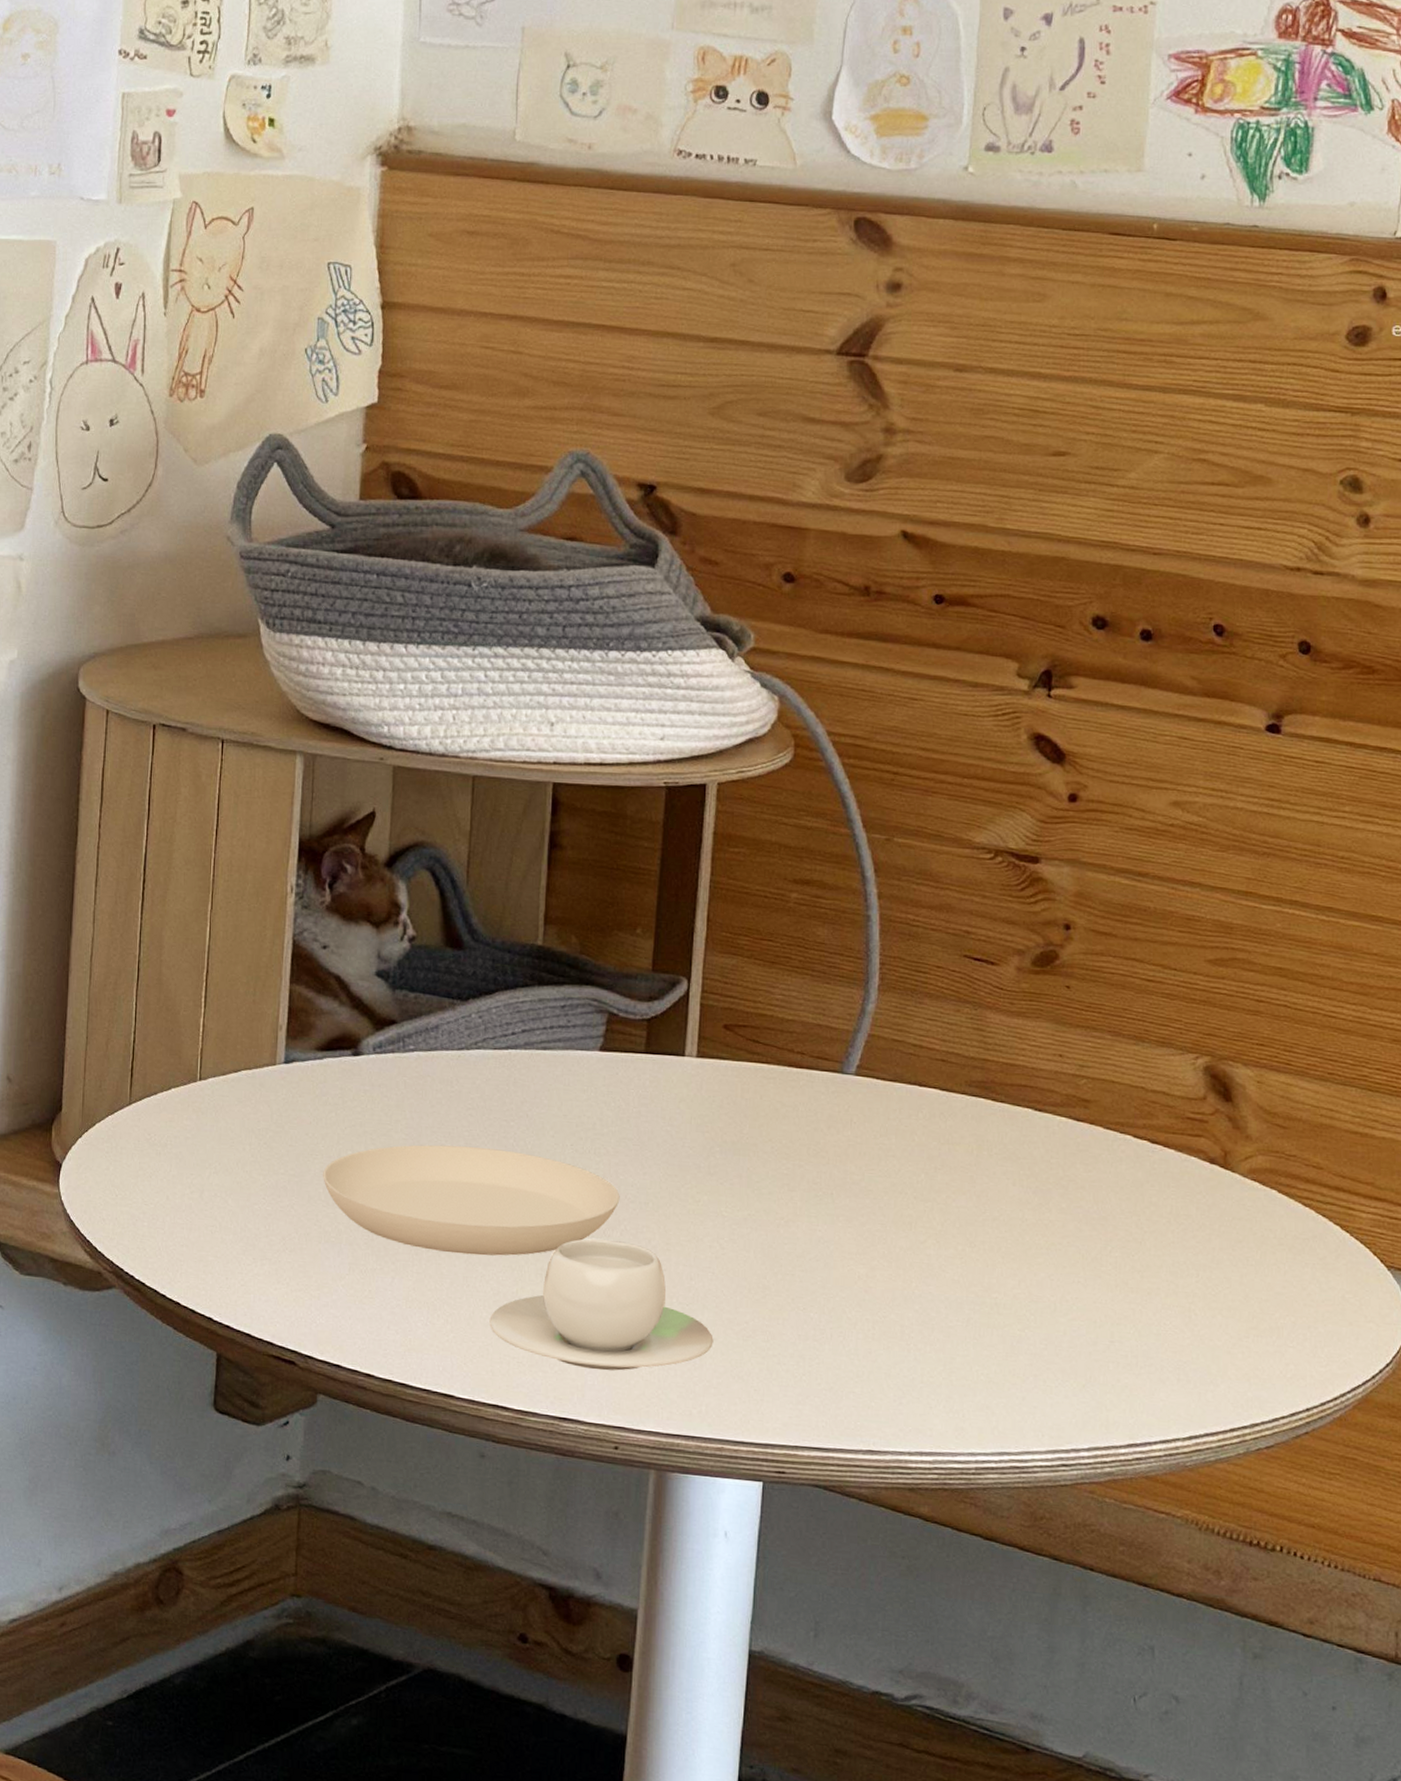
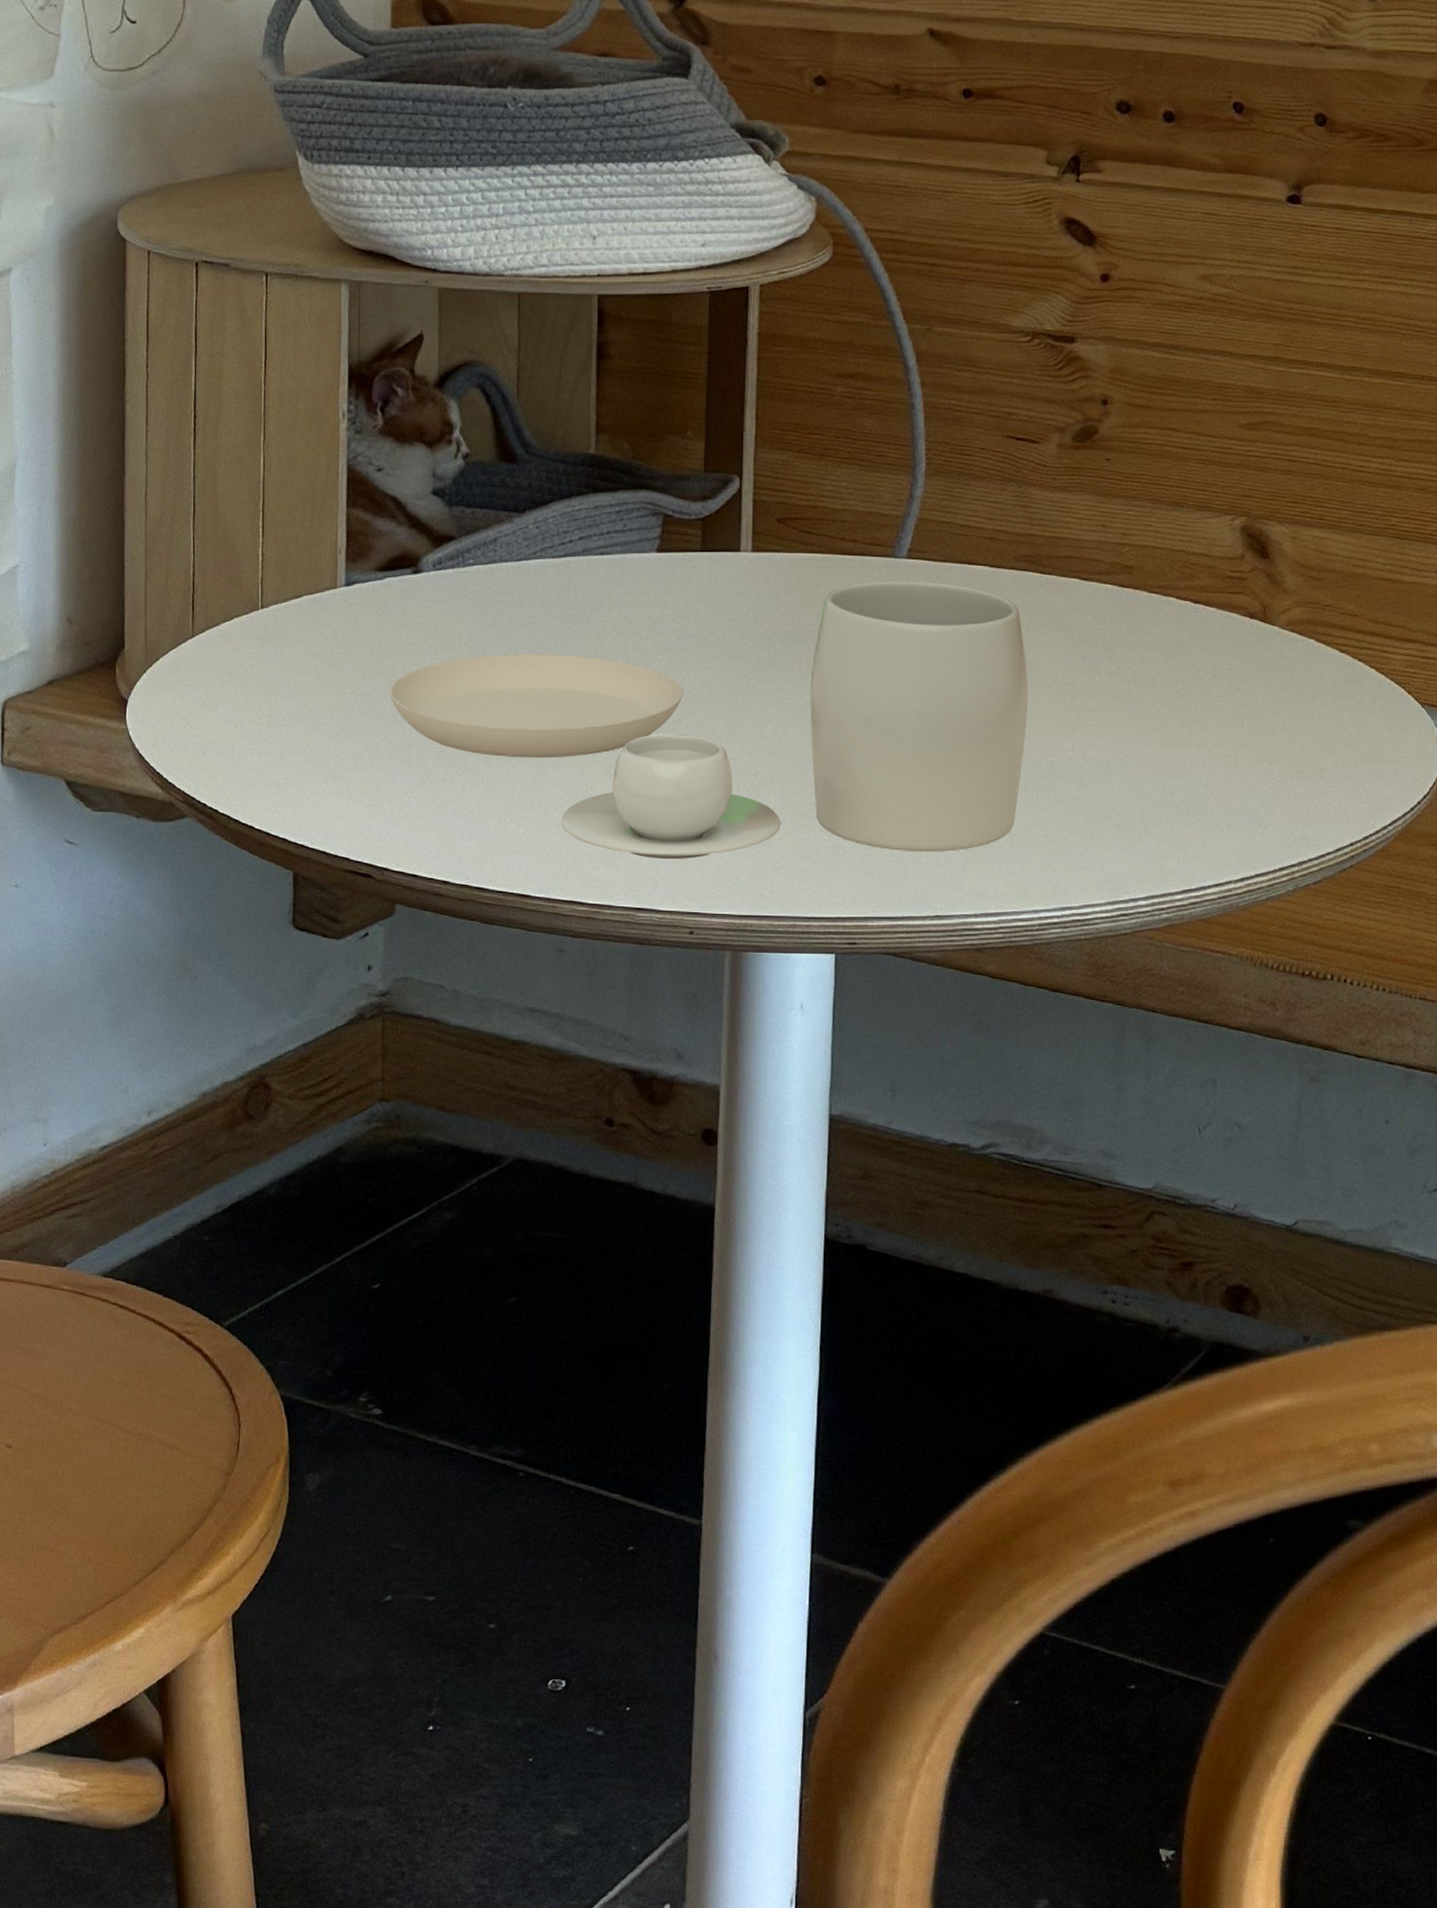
mug: none [748,1096,975,1385] -> present [810,581,1029,853]

